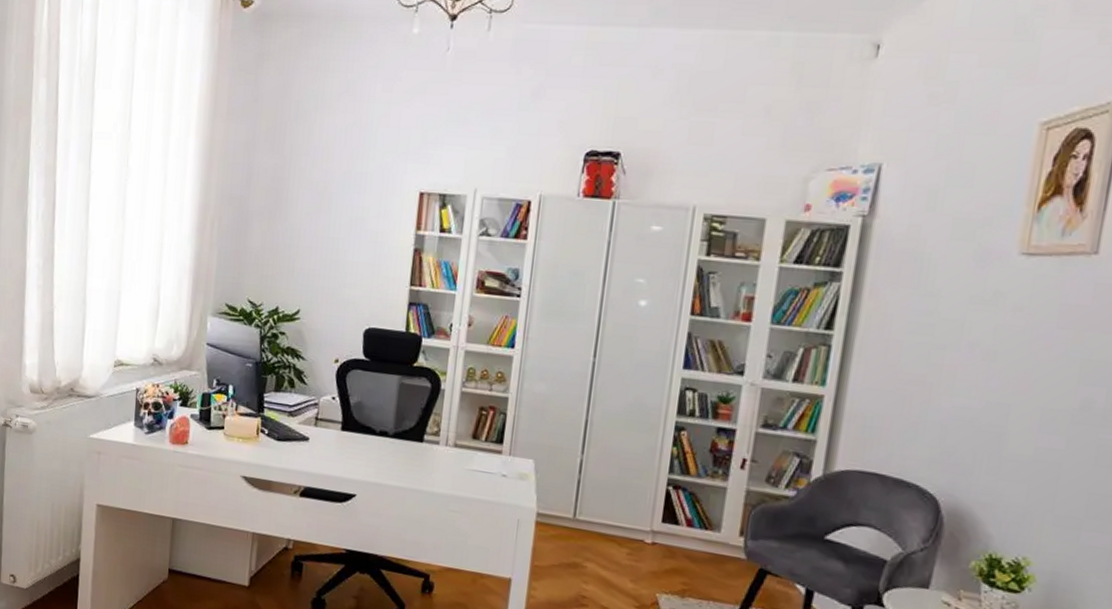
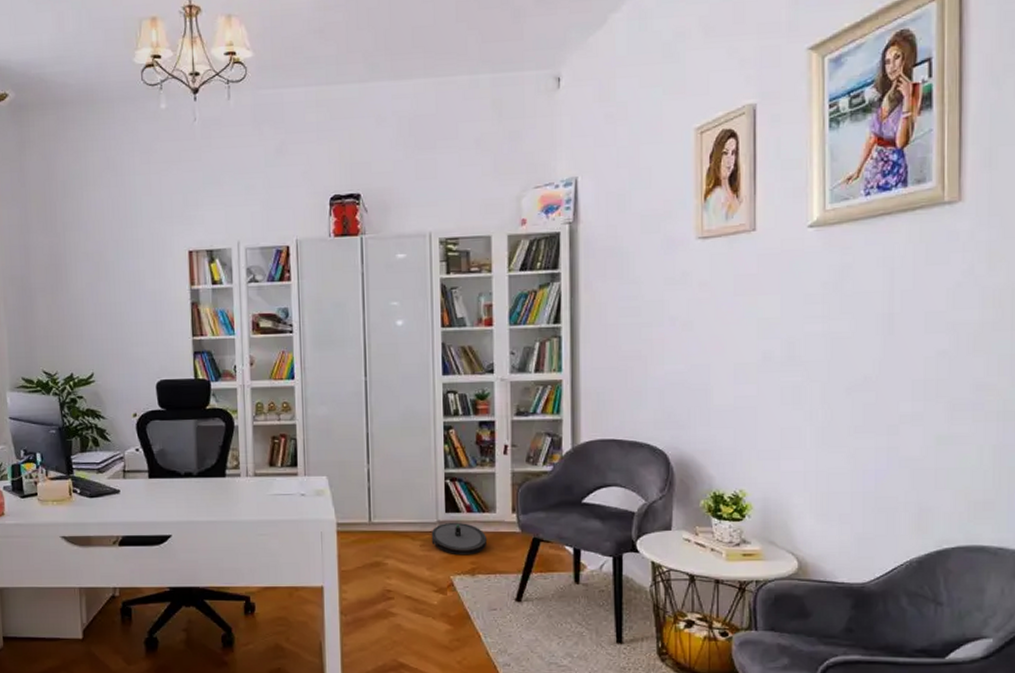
robot vacuum: none [640,533,706,574] -> present [431,522,488,555]

